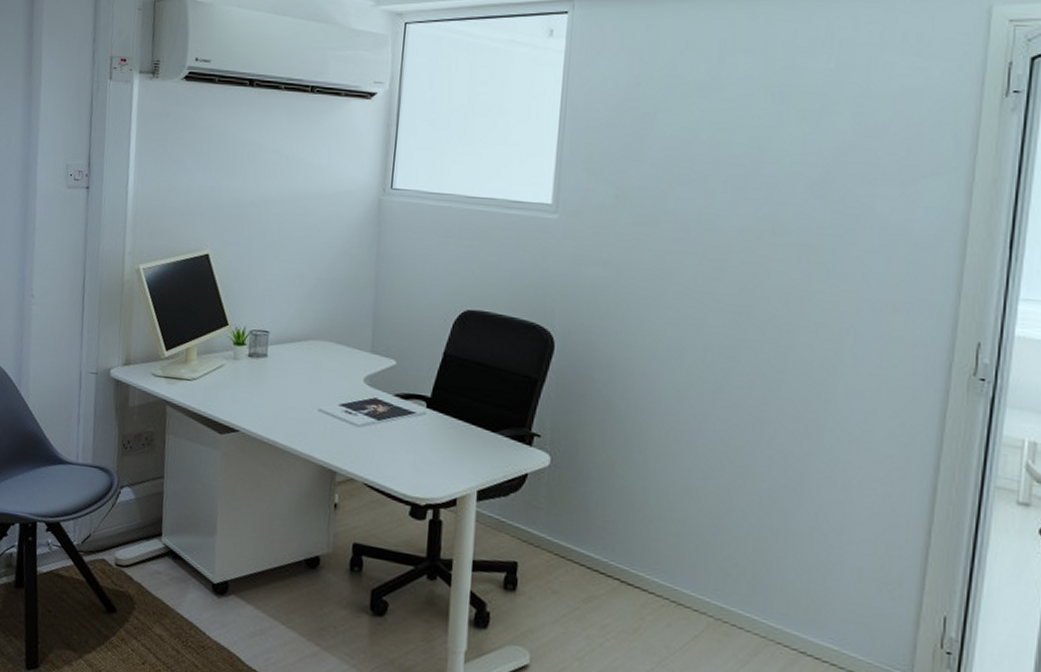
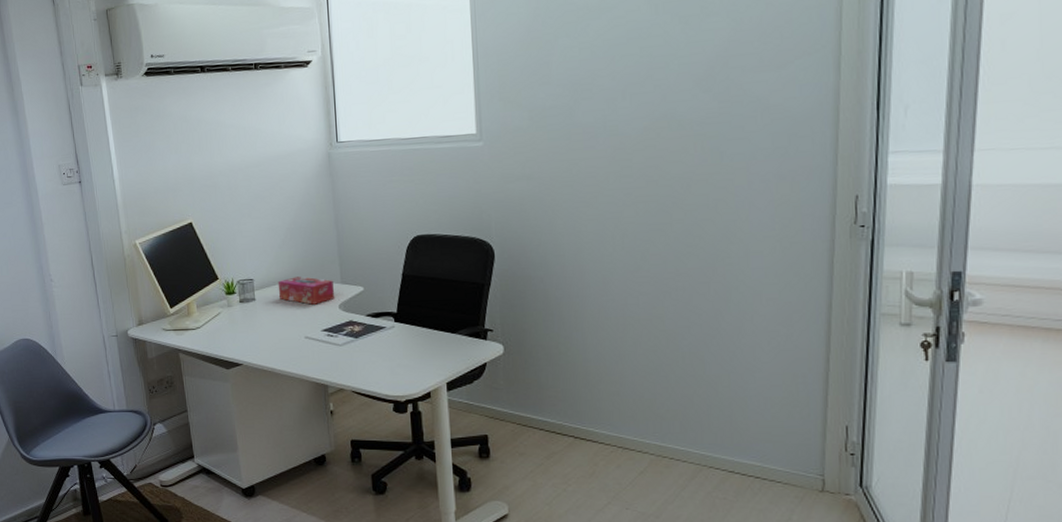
tissue box: none [295,336,362,373] -> present [277,276,334,305]

